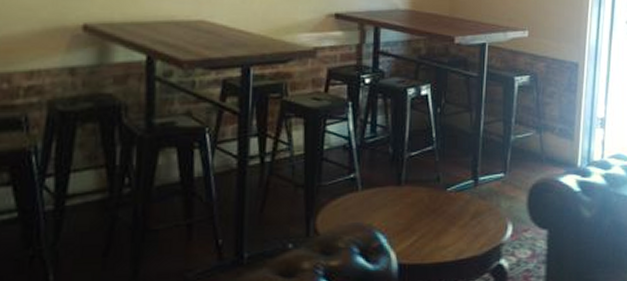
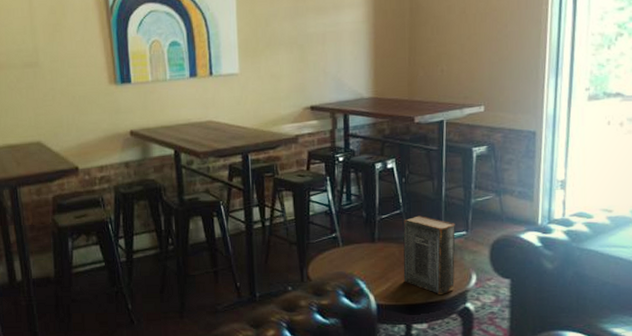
book: none [432,153,493,250] -> present [403,215,456,294]

